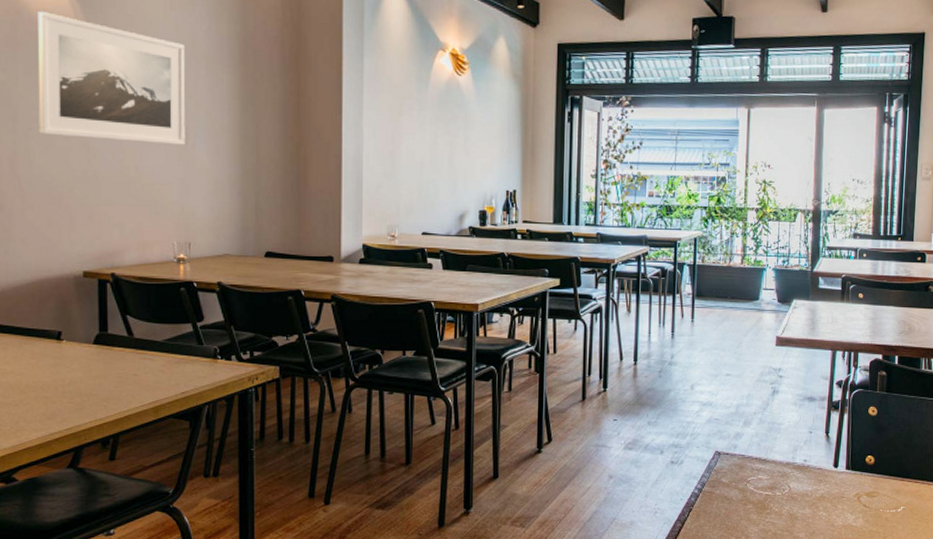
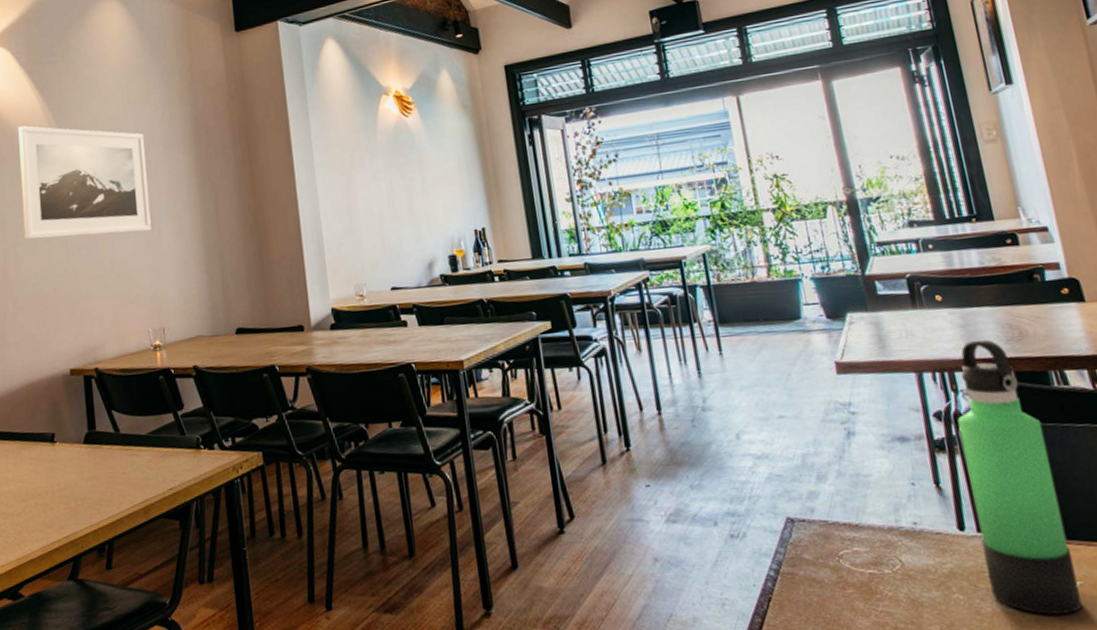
thermos bottle: none [845,330,907,528] -> present [957,339,1083,615]

